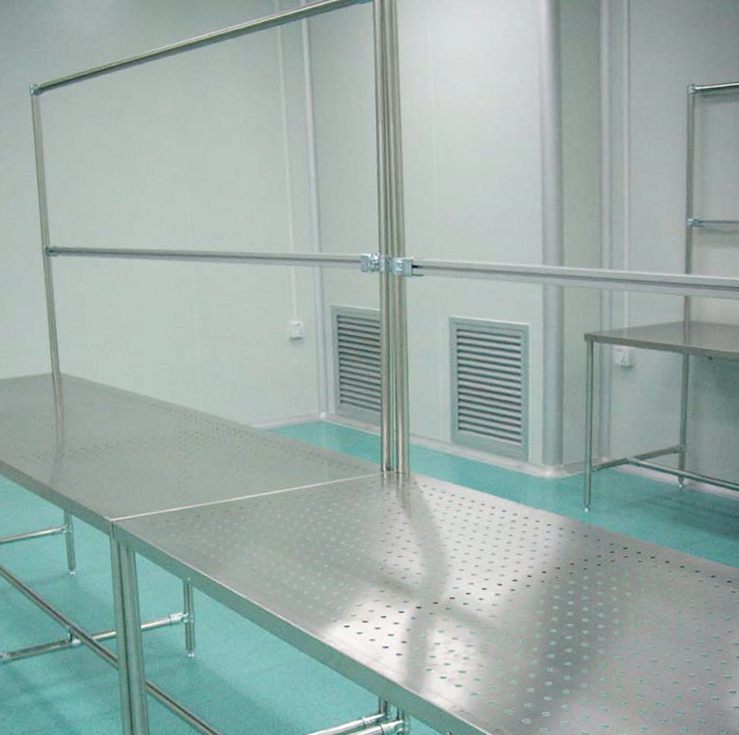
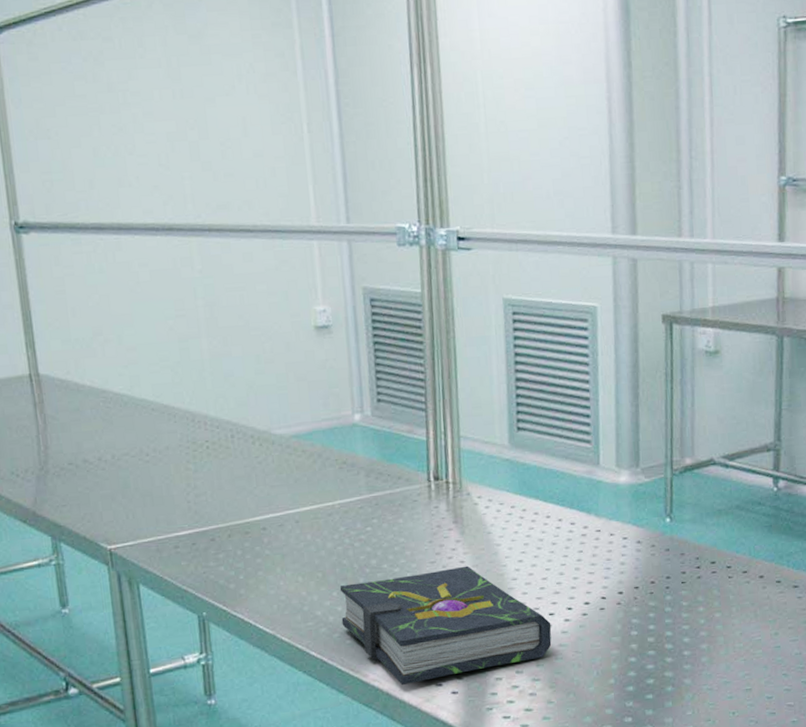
book: none [303,544,484,647] -> present [339,565,552,686]

